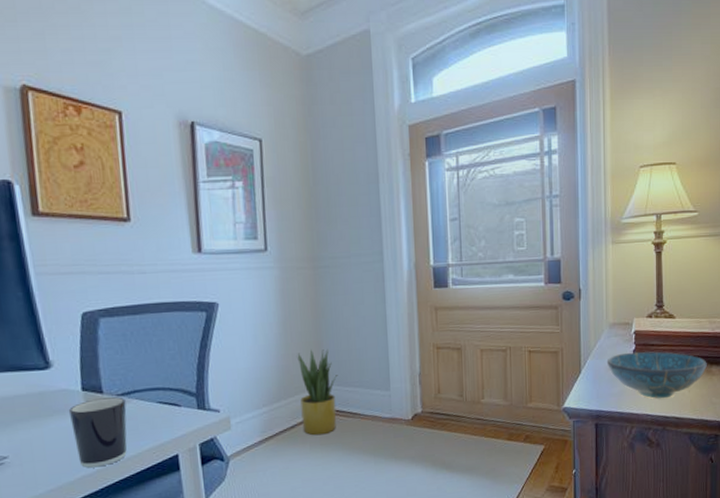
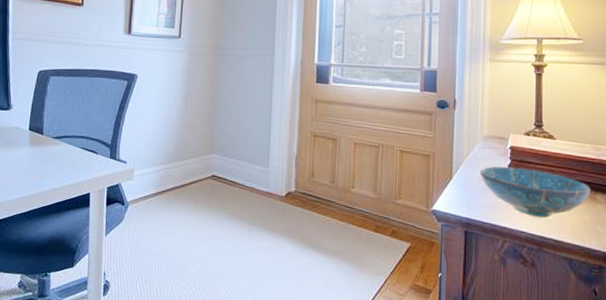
mug: present [68,397,127,468] -> none [17,138,58,193]
planter: present [297,349,337,436] -> none [190,122,224,197]

